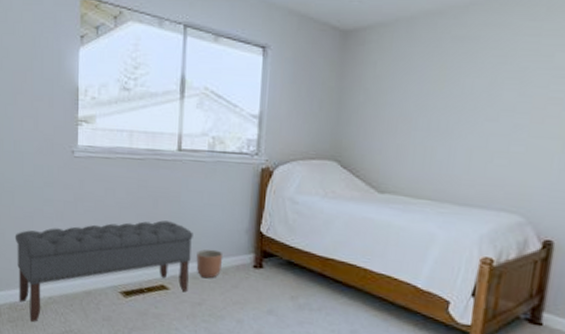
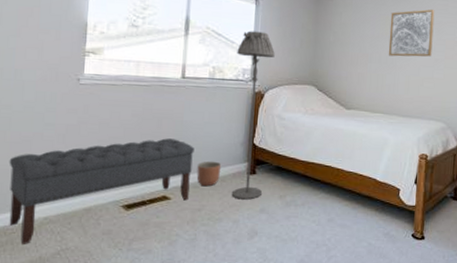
floor lamp: none [236,90,287,298] -> present [232,31,275,200]
wall art: none [441,49,518,122] -> present [388,9,435,57]

